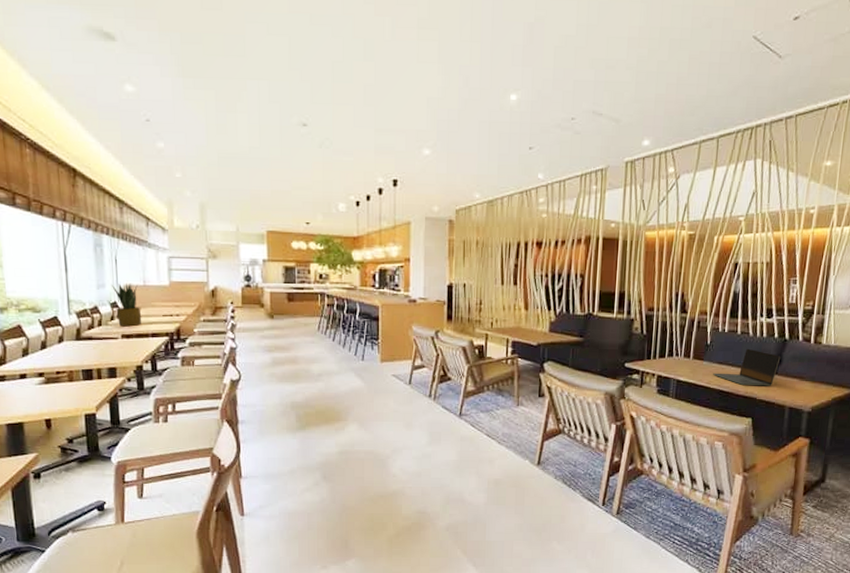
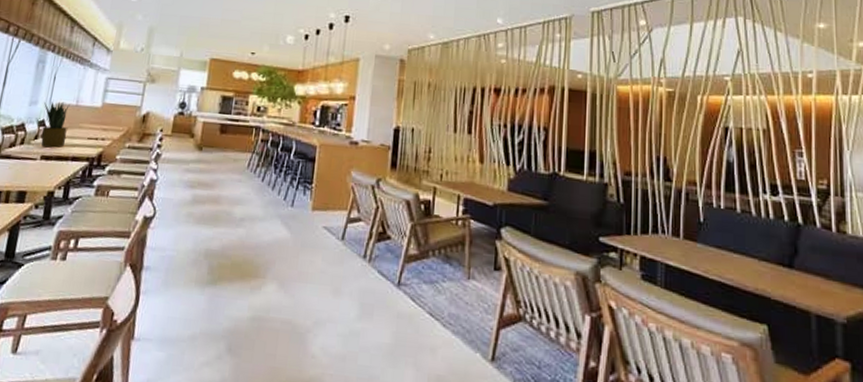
laptop: present [713,348,781,386] -> none [711,231,796,284]

